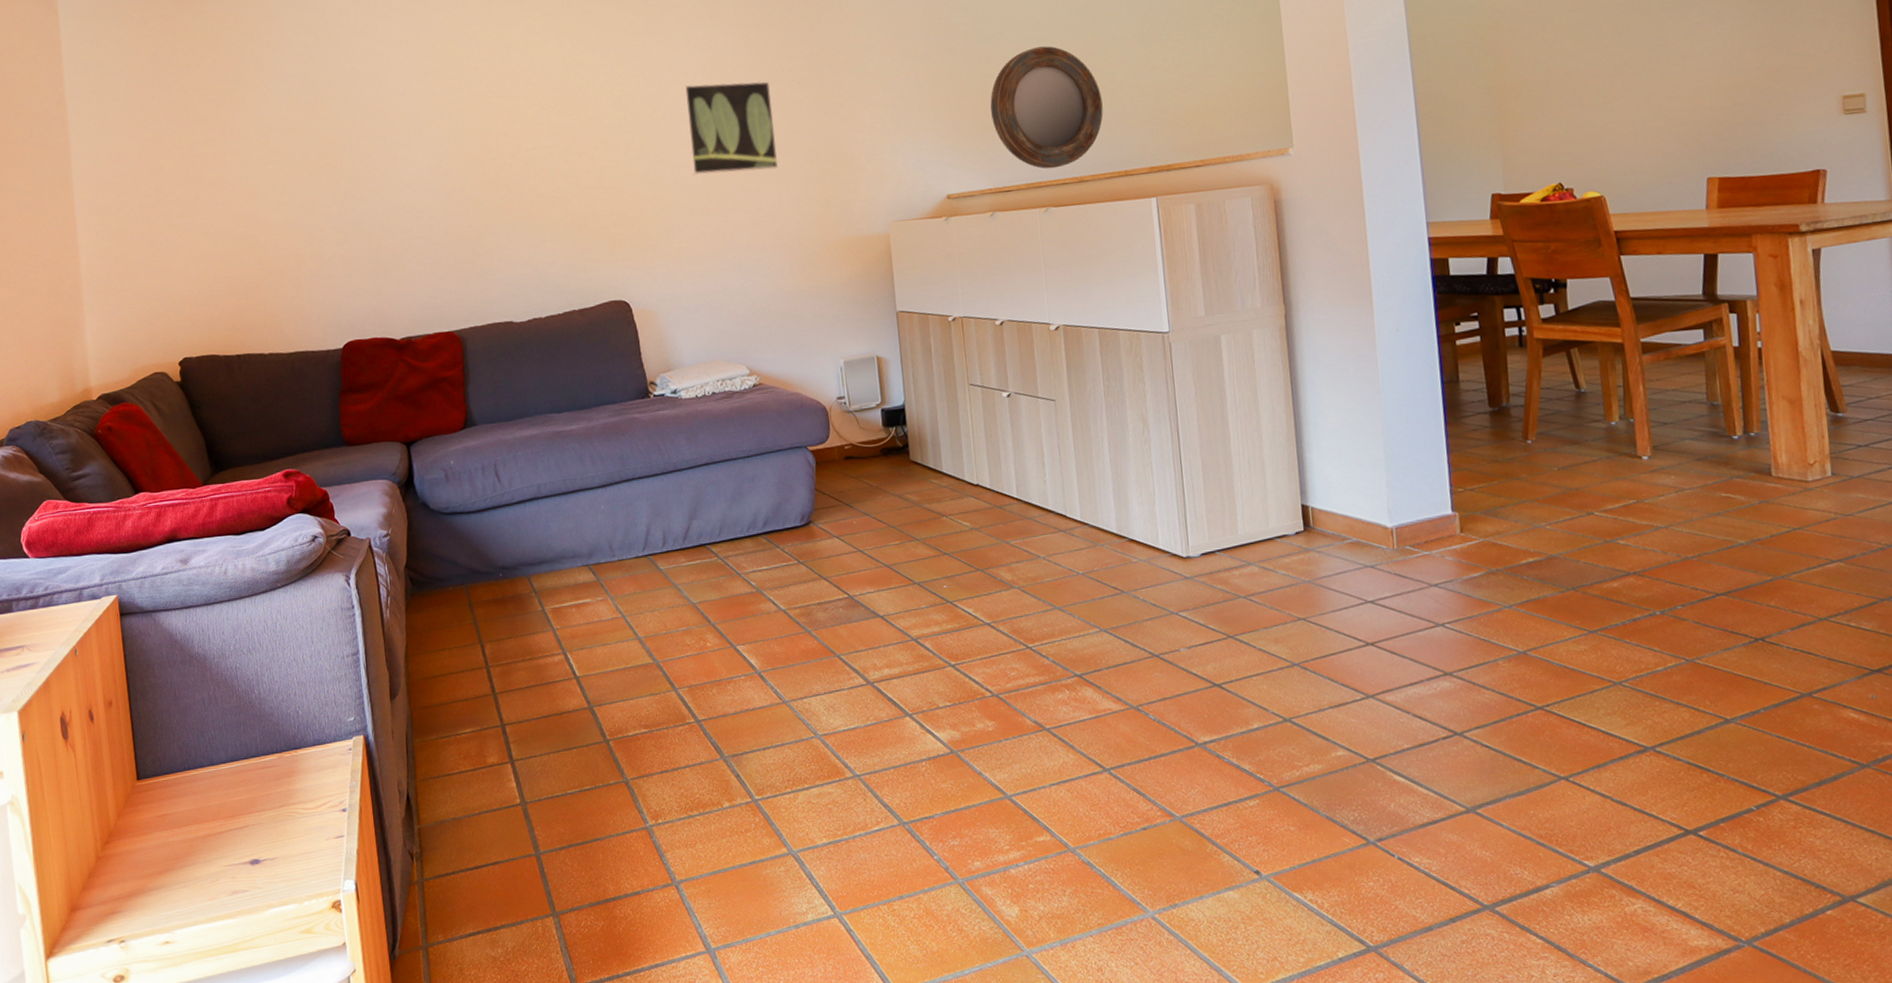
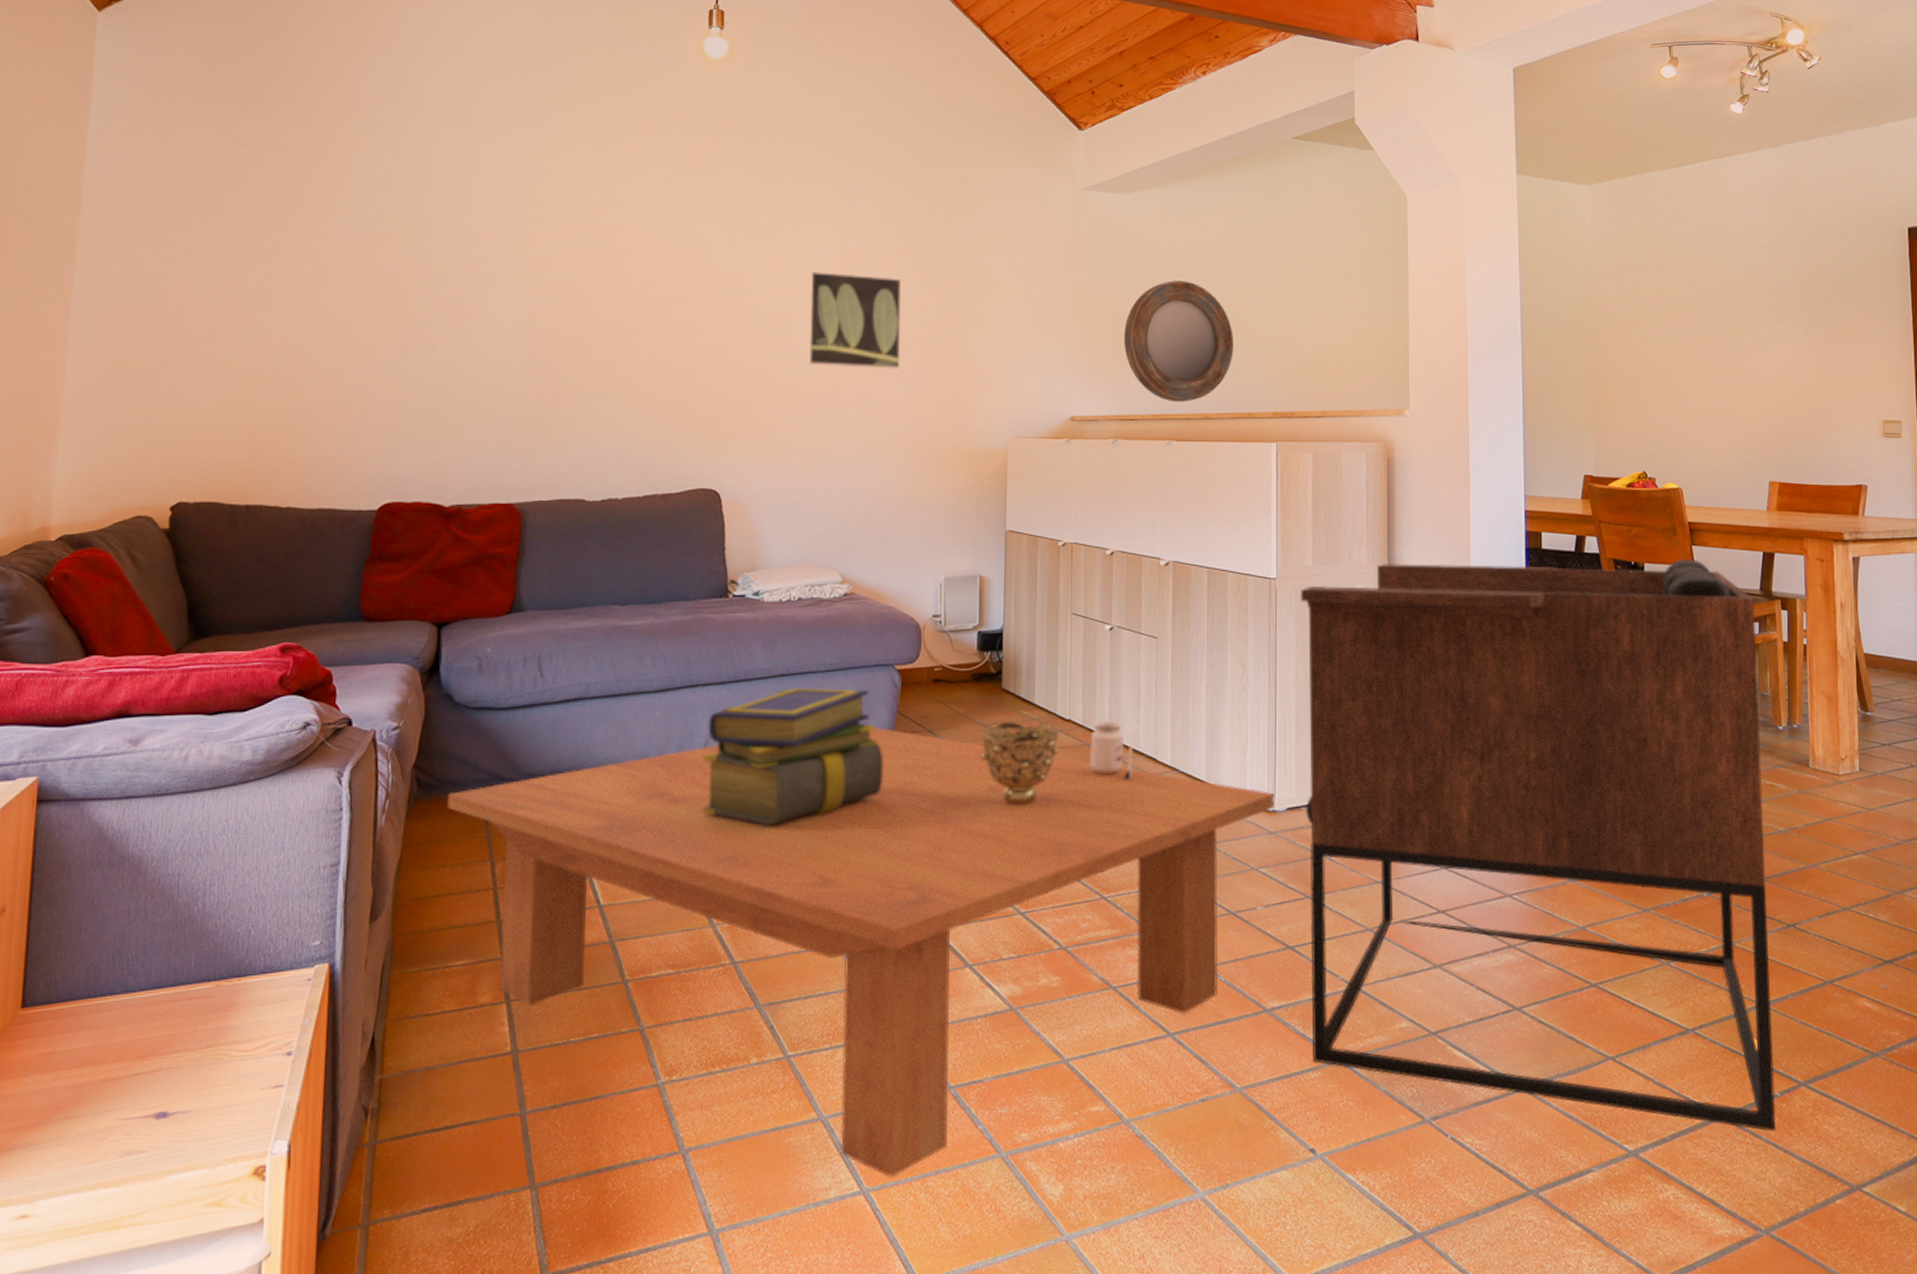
coffee table: none [437,504,1189,903] -> present [447,727,1275,1178]
stack of books: none [646,471,810,599] -> present [701,687,884,825]
decorative bowl: none [895,488,971,567] -> present [981,721,1059,805]
candle: none [999,482,1045,537] -> present [1089,720,1134,780]
armchair: none [1195,270,1753,845] -> present [1301,559,1776,1132]

